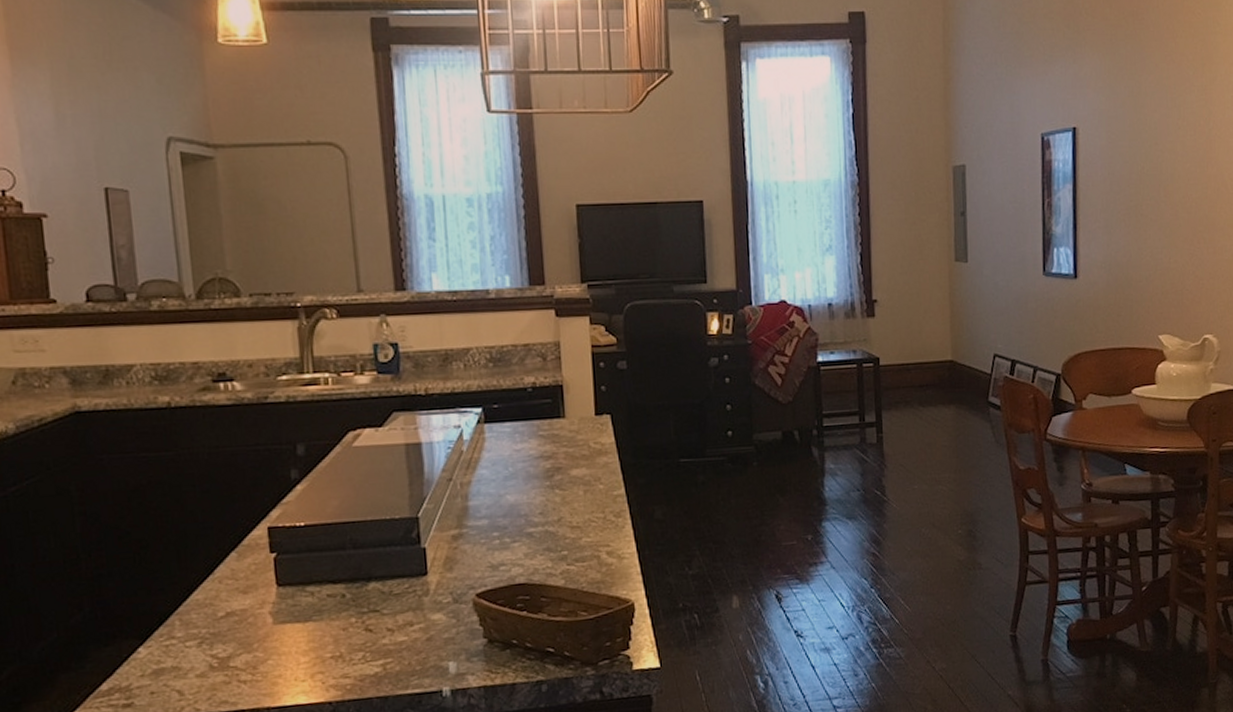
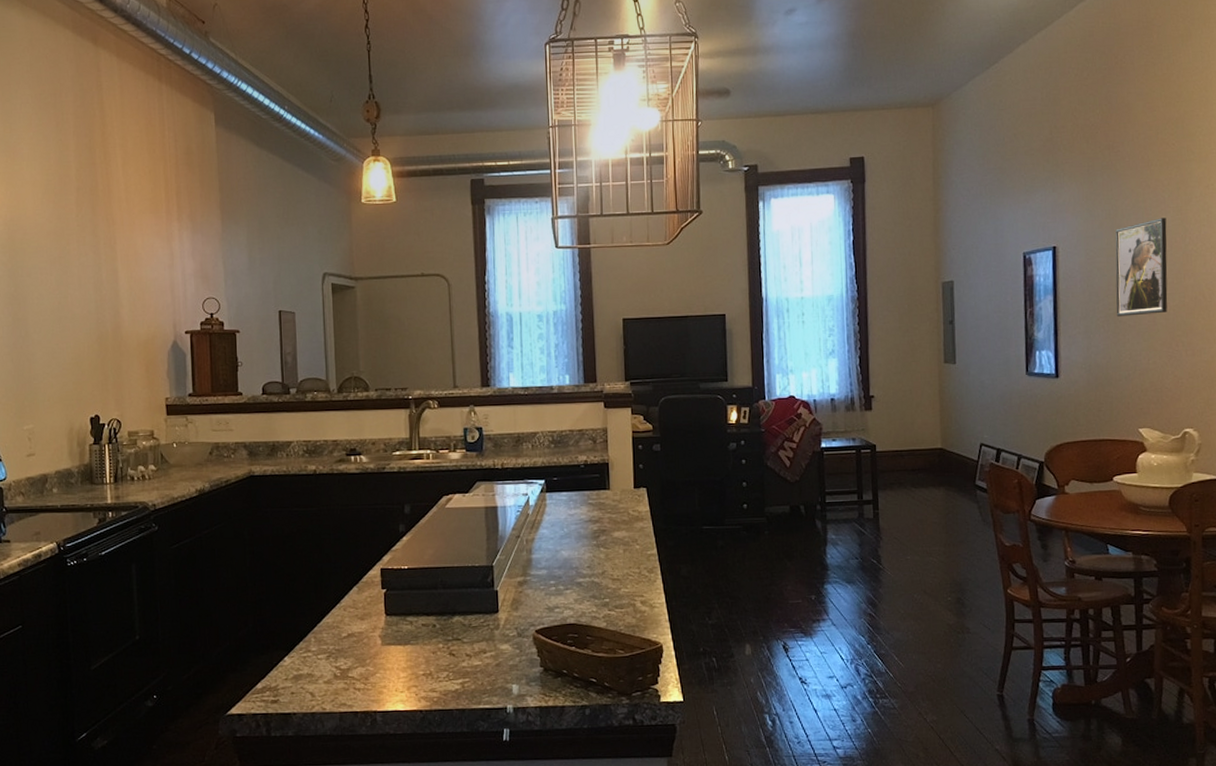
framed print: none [1137,98,1191,210] -> present [1115,218,1168,317]

